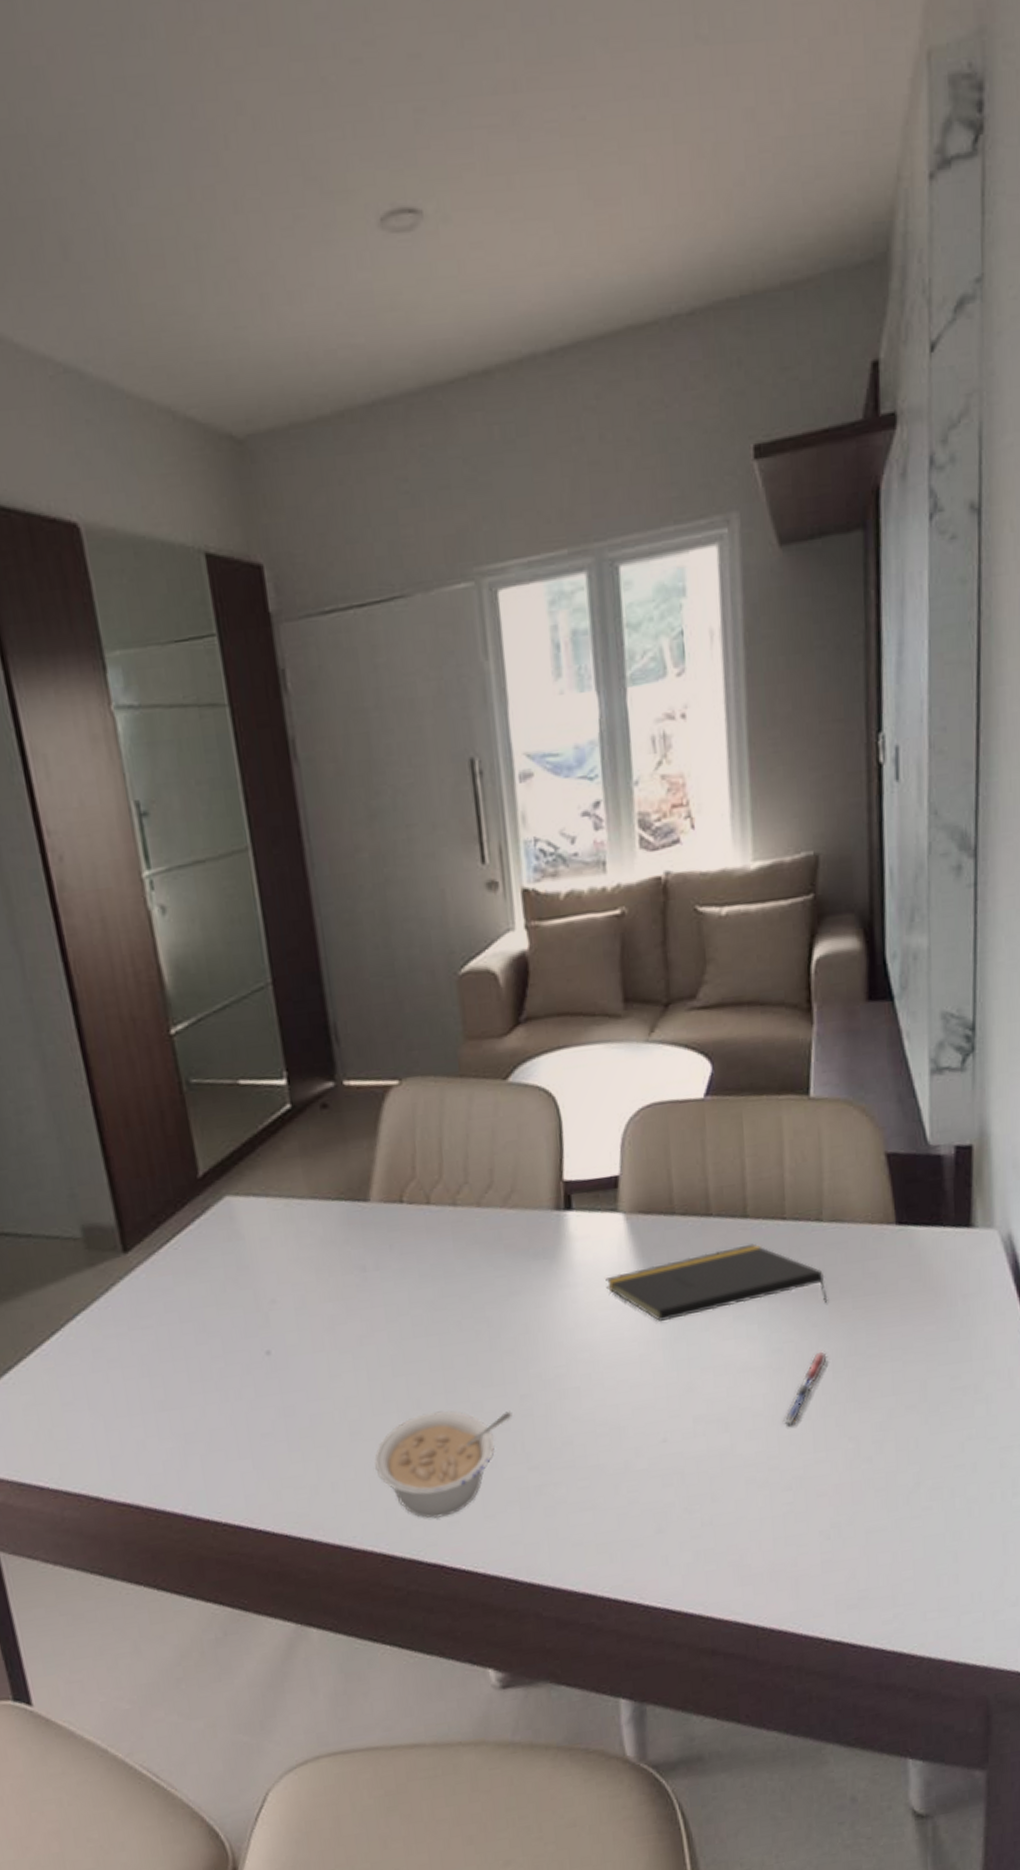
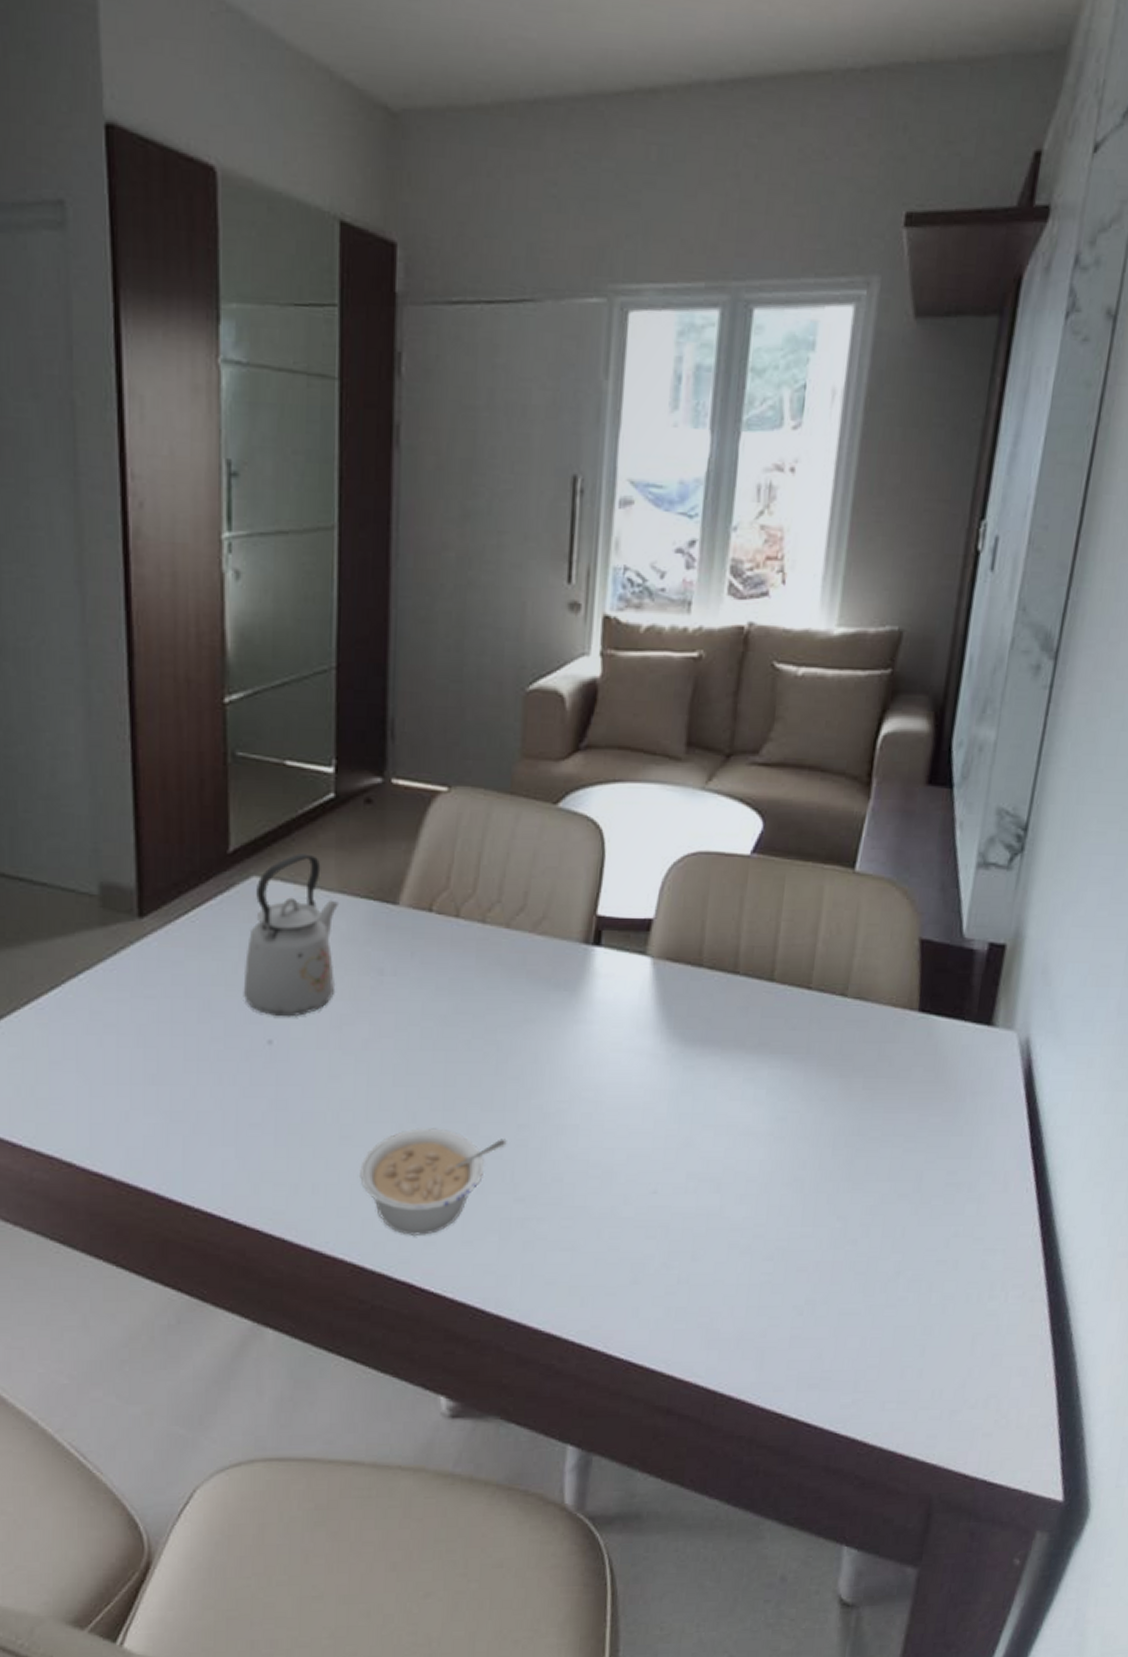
kettle: none [230,1166,323,1327] -> present [243,854,340,1017]
notepad: present [605,1243,828,1322] -> none [622,1008,840,1078]
pen: present [782,1351,828,1426] -> none [774,1126,831,1196]

